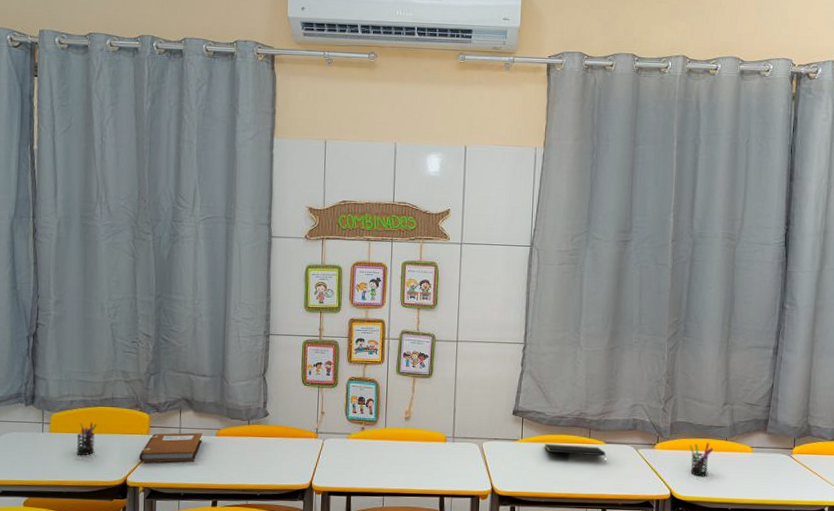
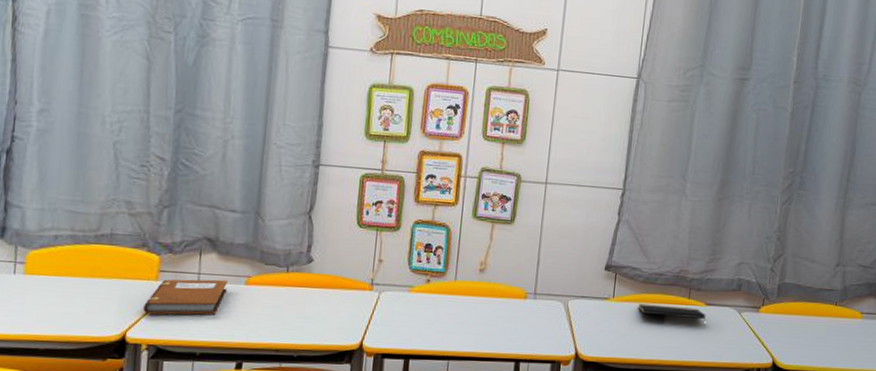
pen holder: present [77,422,97,455] -> none [60,263,89,304]
pen holder: present [689,442,714,477] -> none [796,306,822,344]

